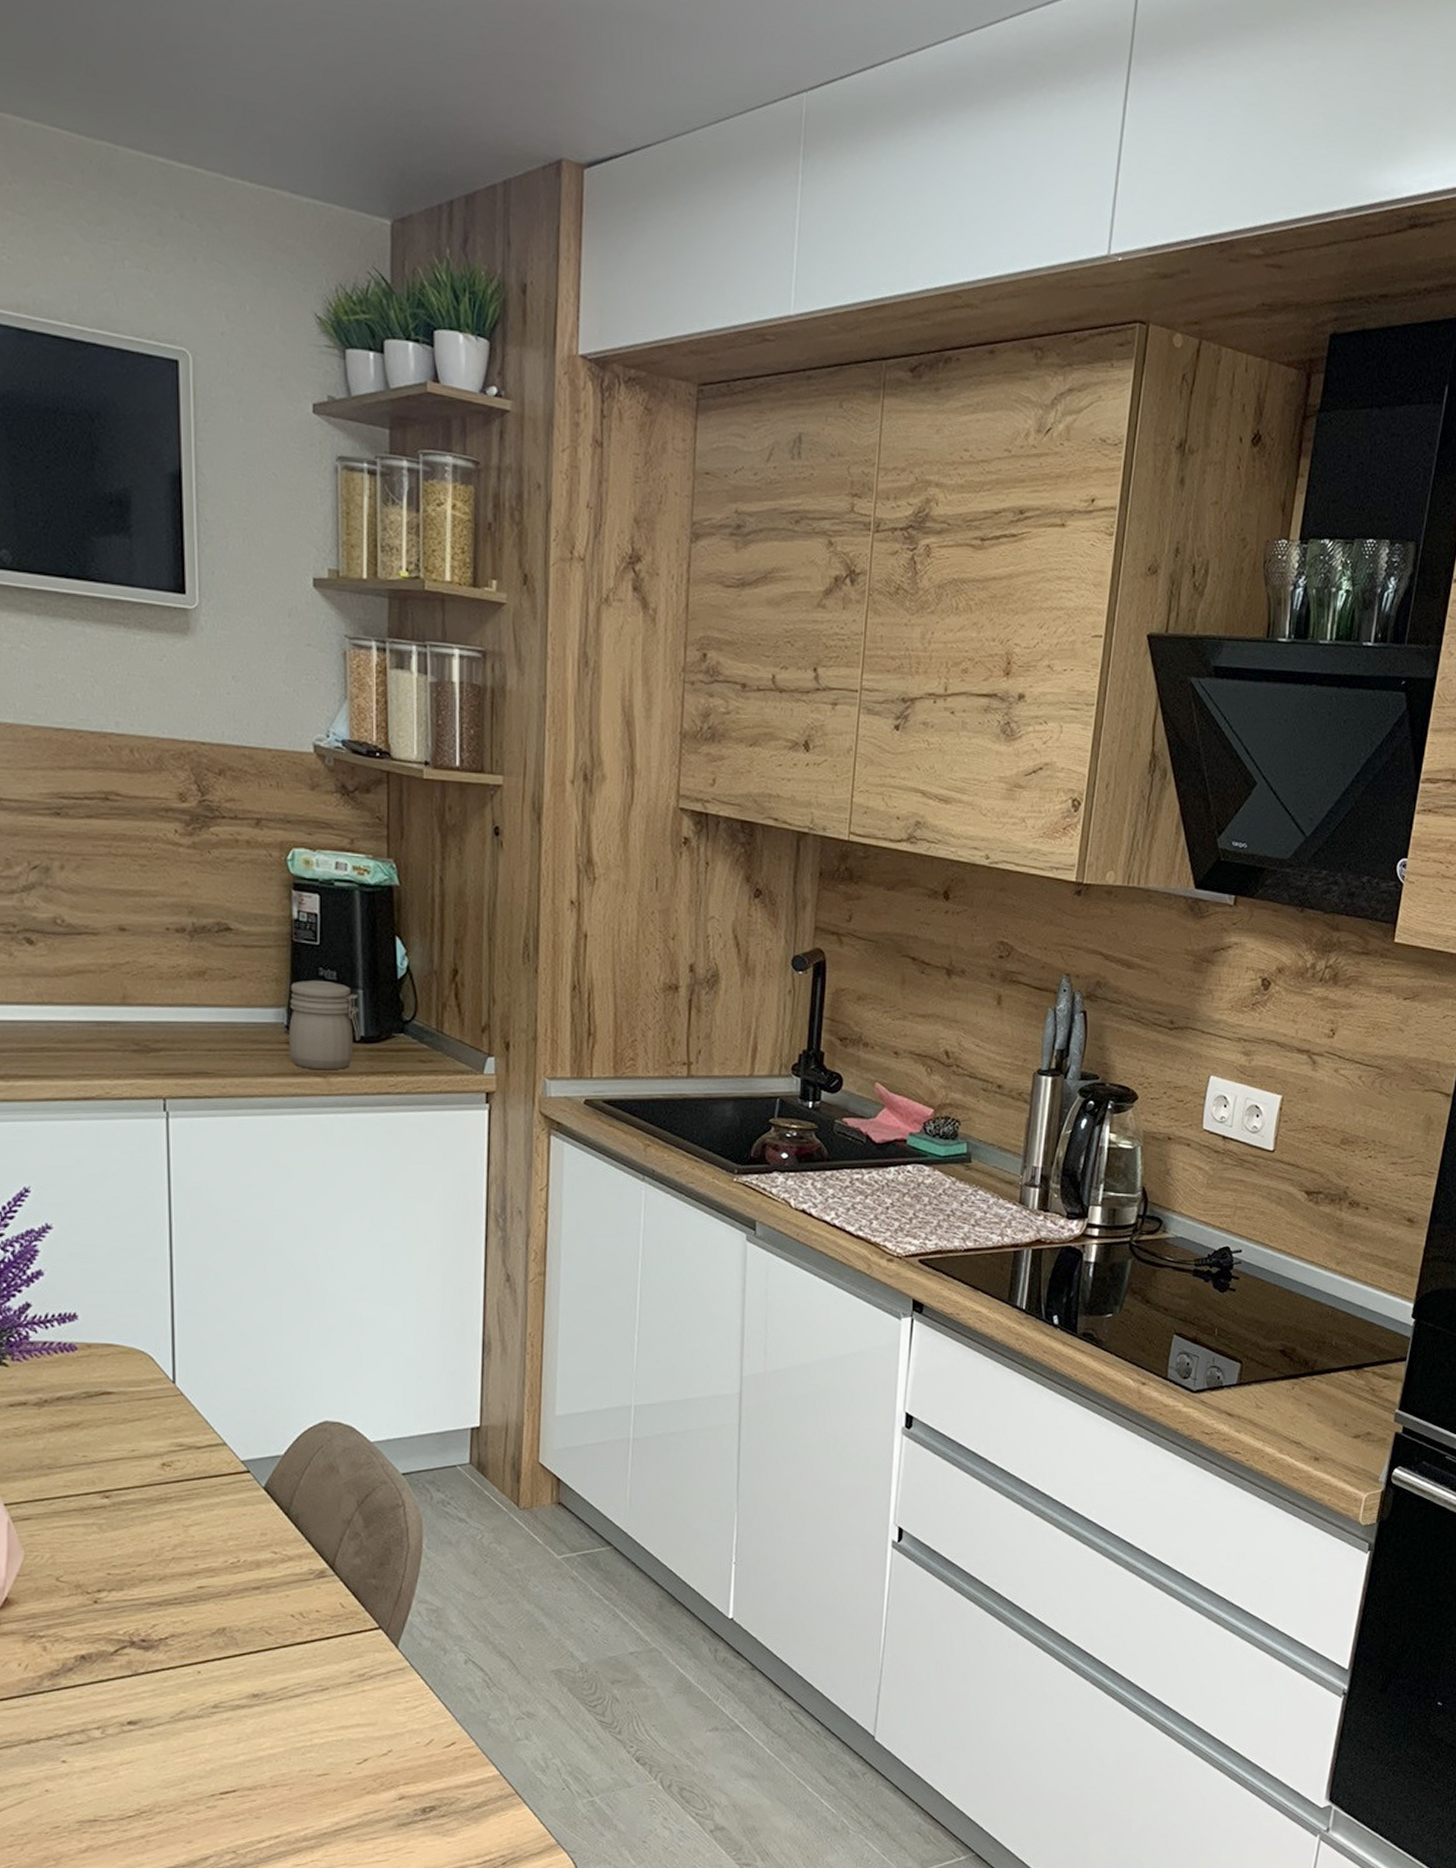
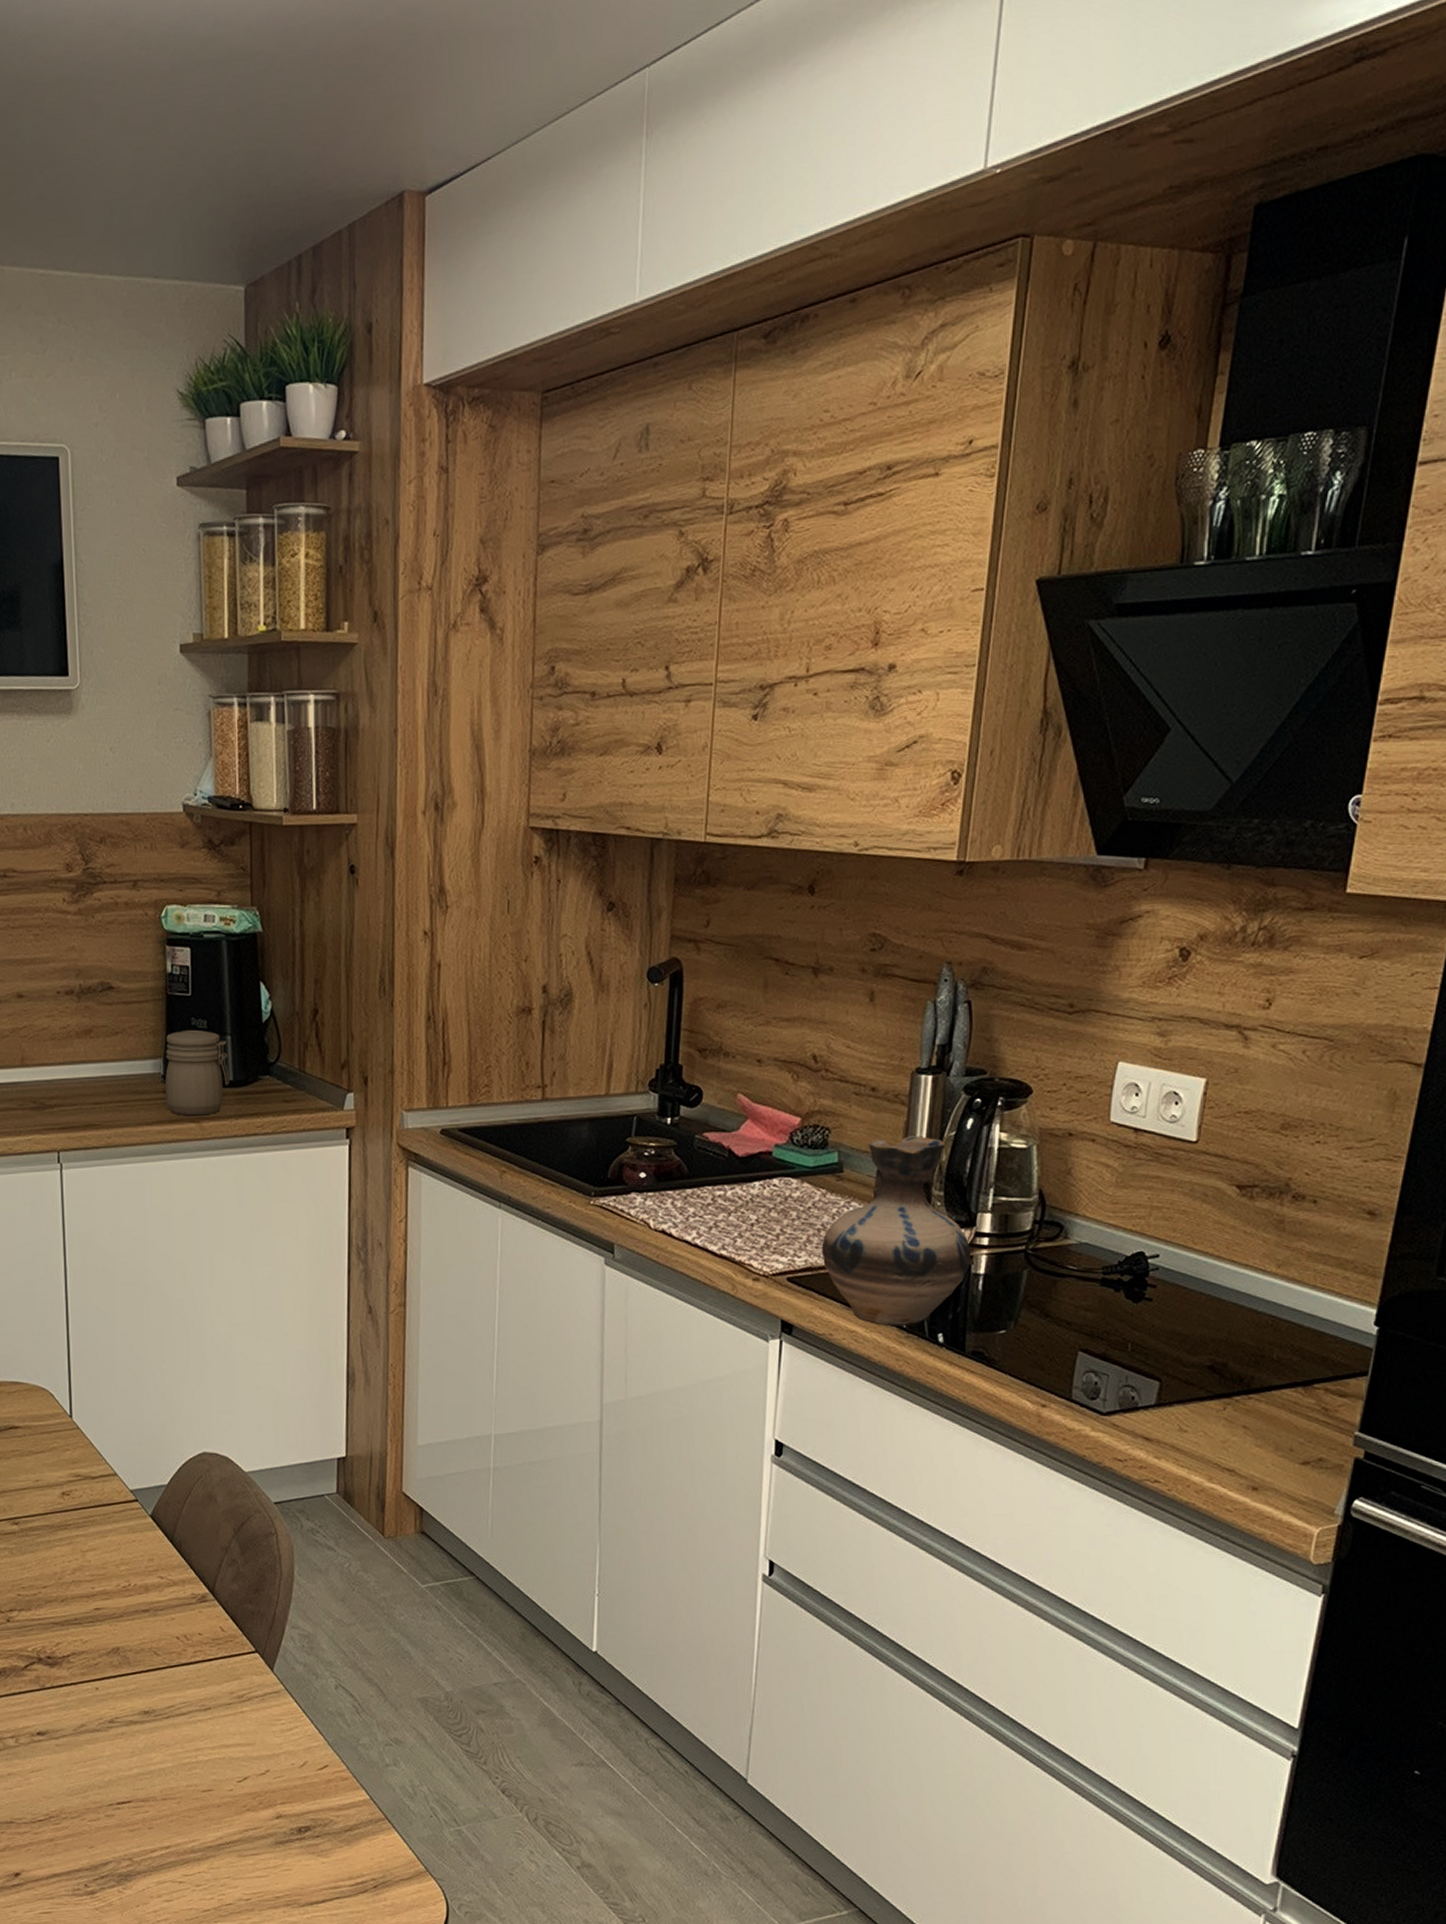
ceramic jug: none [951,1132,1083,1308] -> present [822,1135,971,1327]

